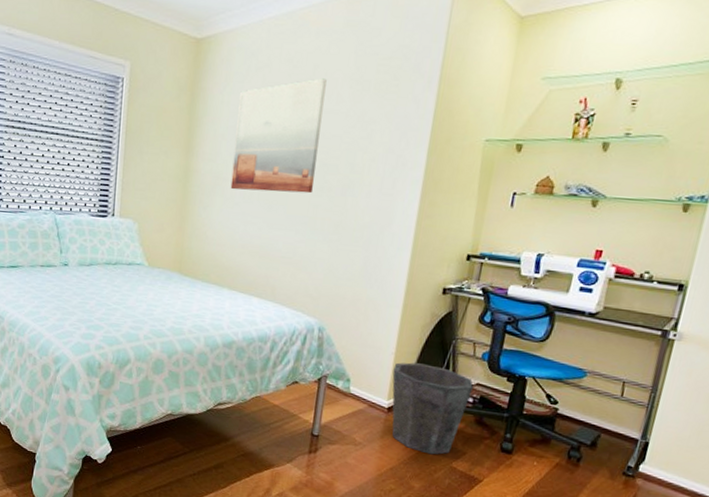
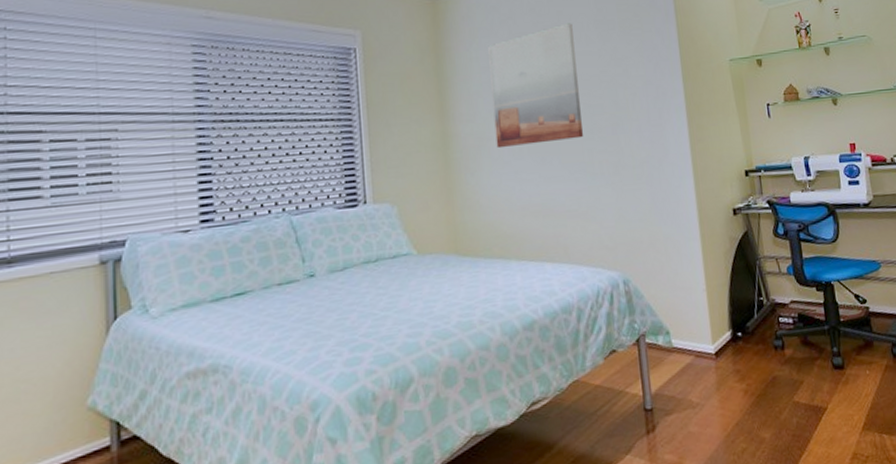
waste bin: present [392,362,473,455] -> none [709,292,790,395]

